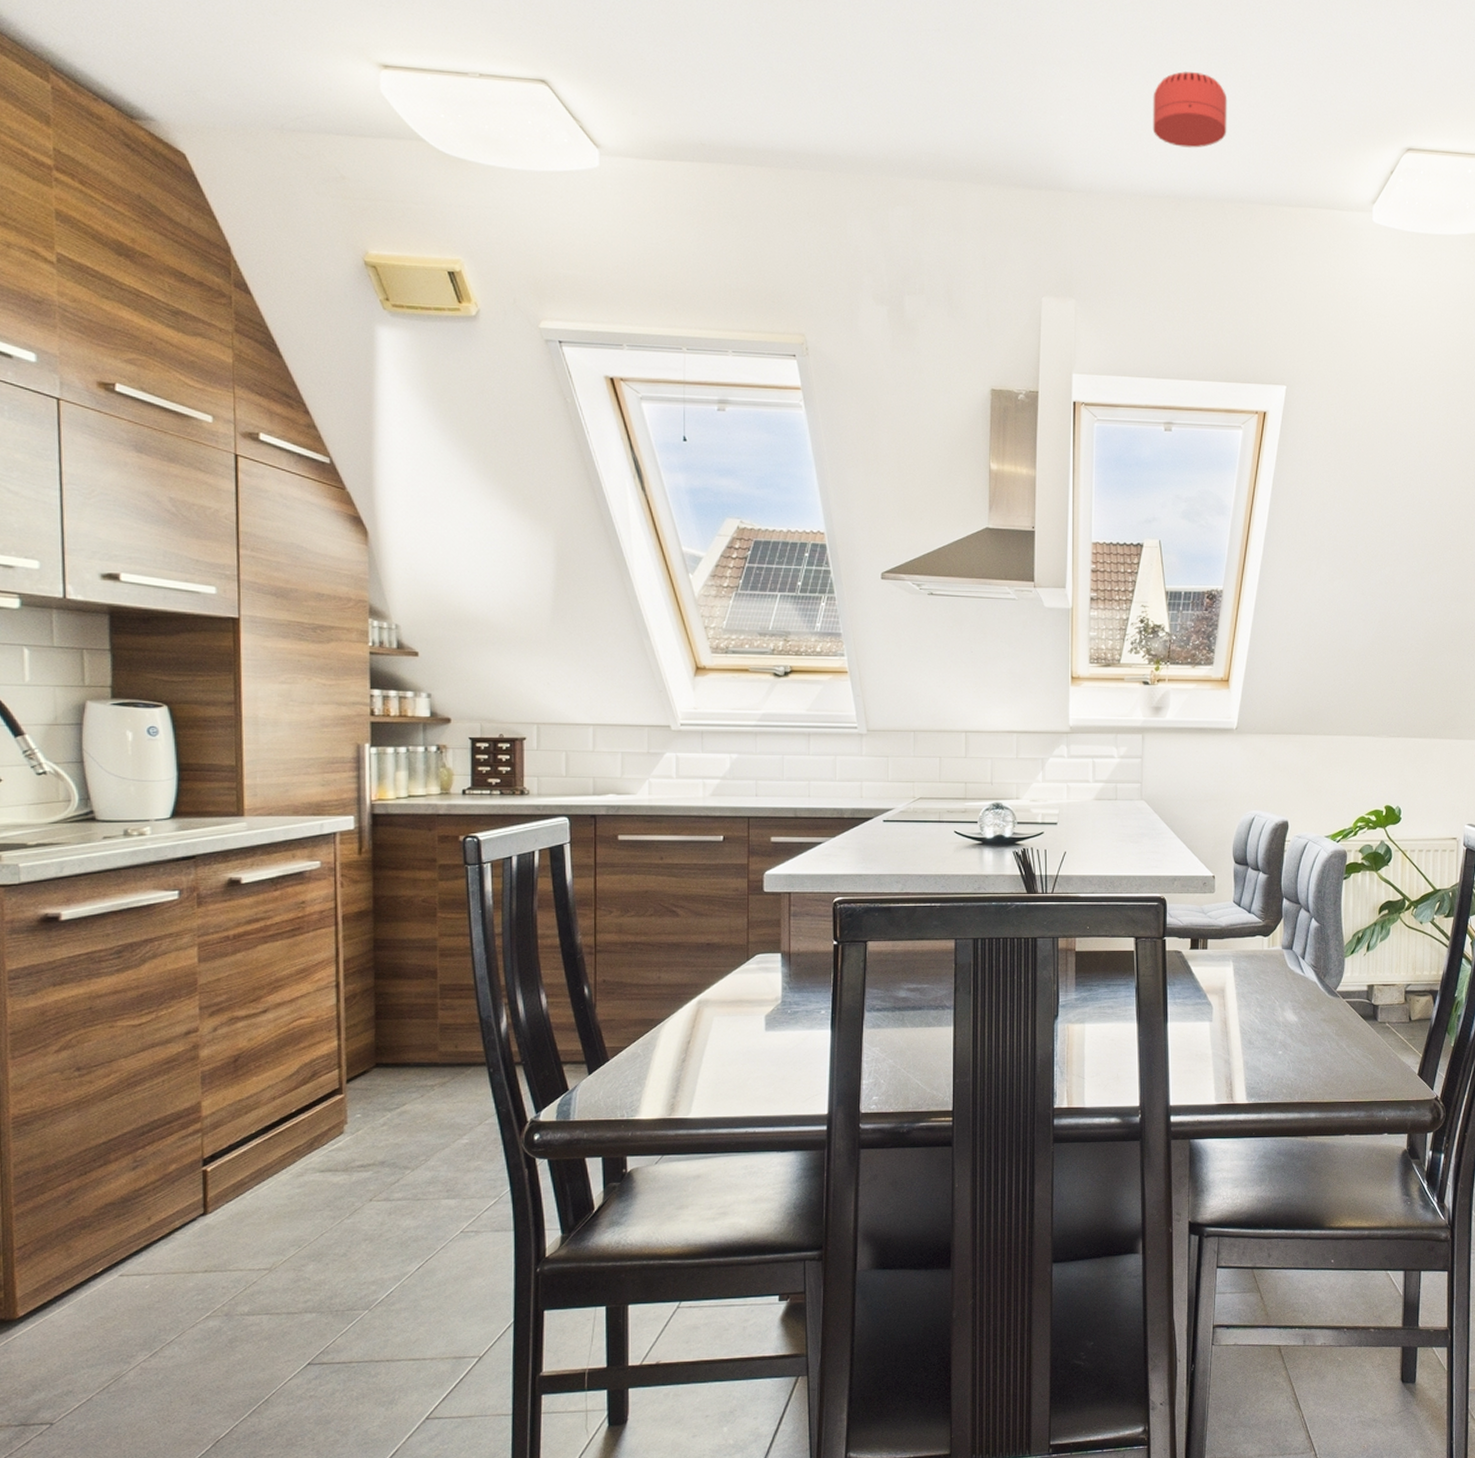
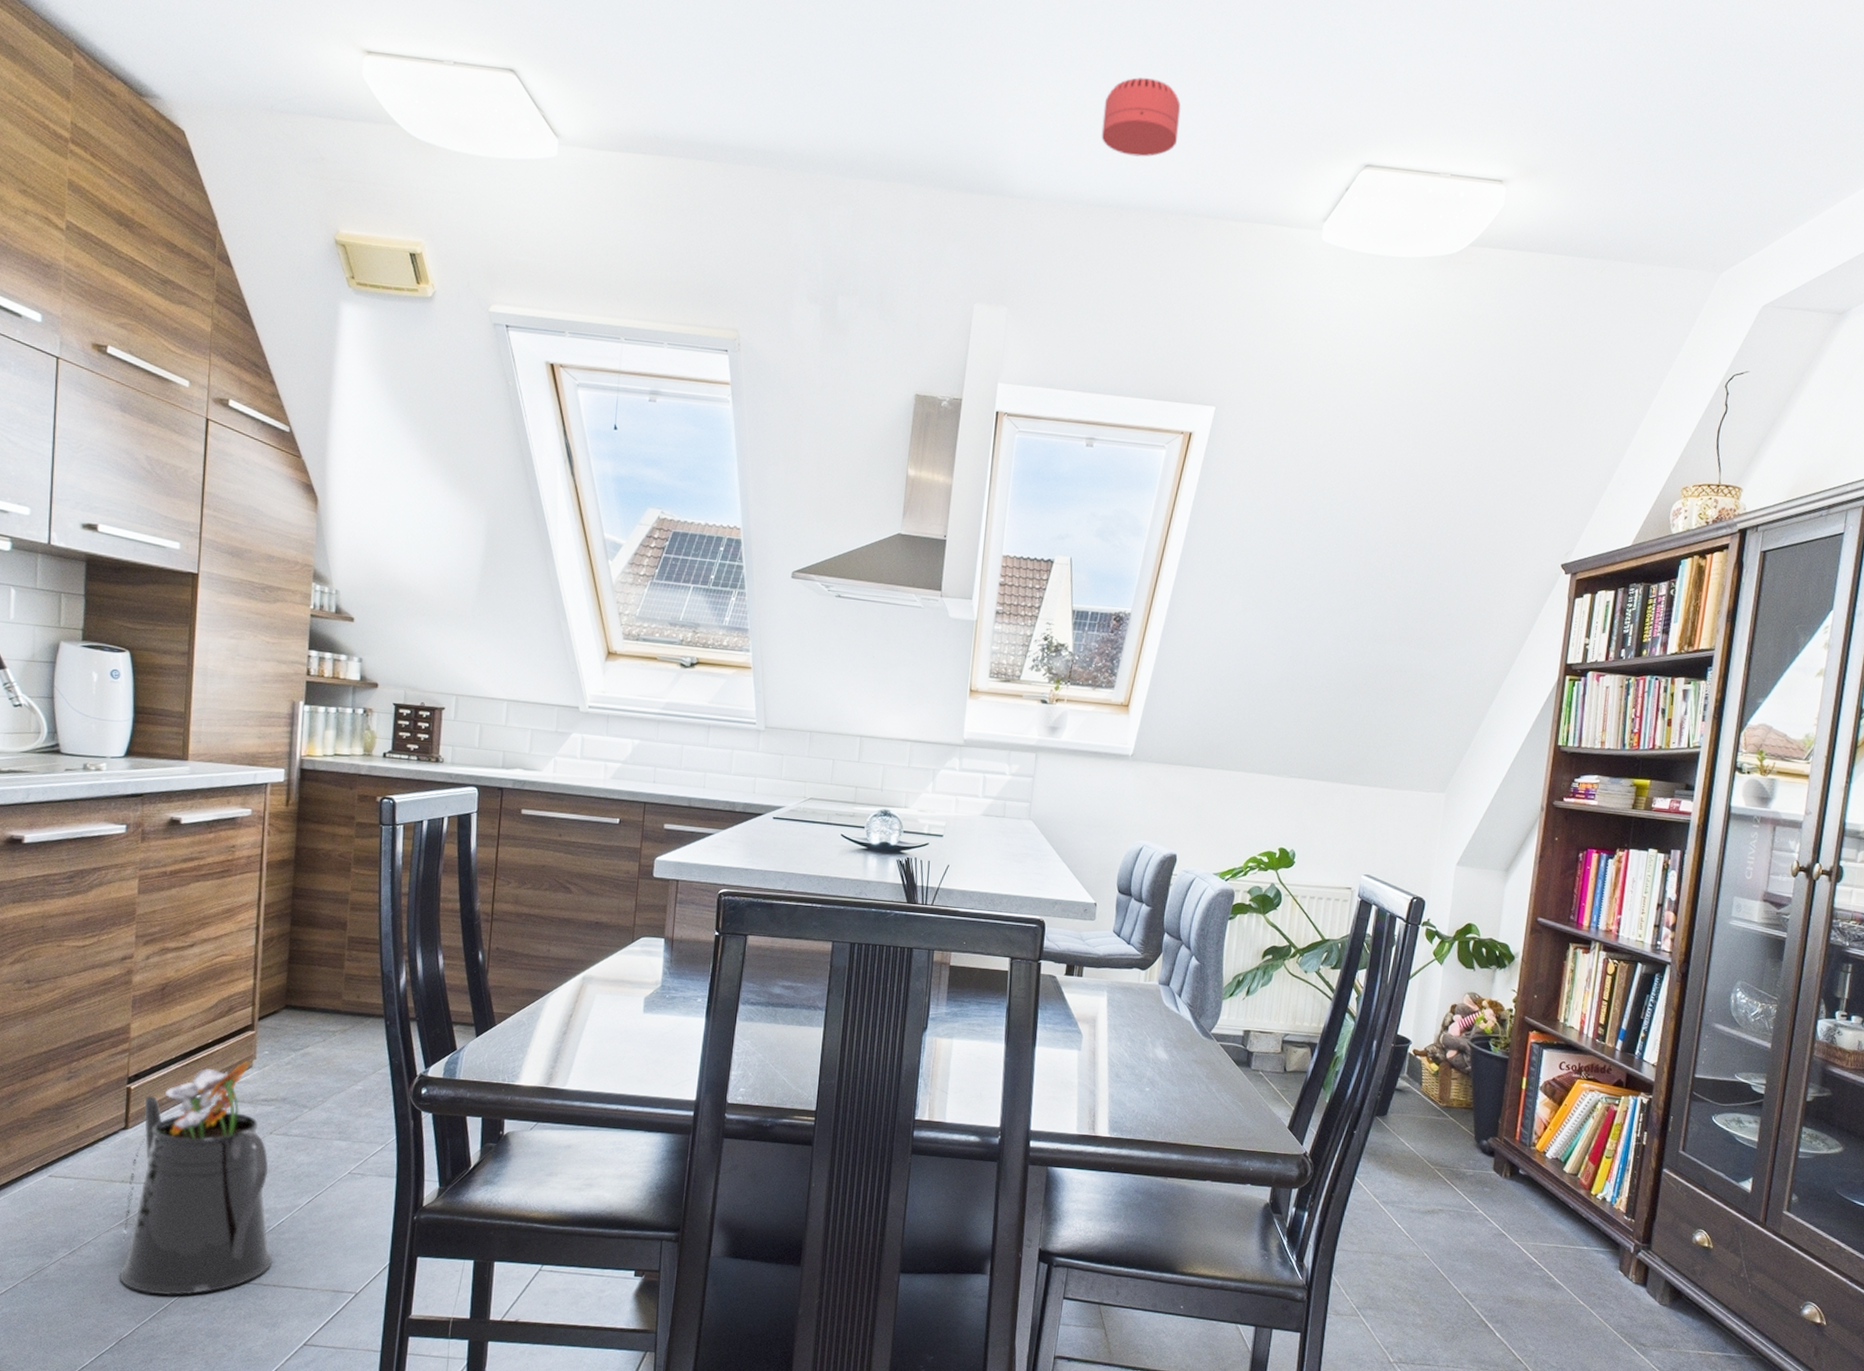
watering can: none [210,1126,385,1388] -> present [119,1060,273,1296]

